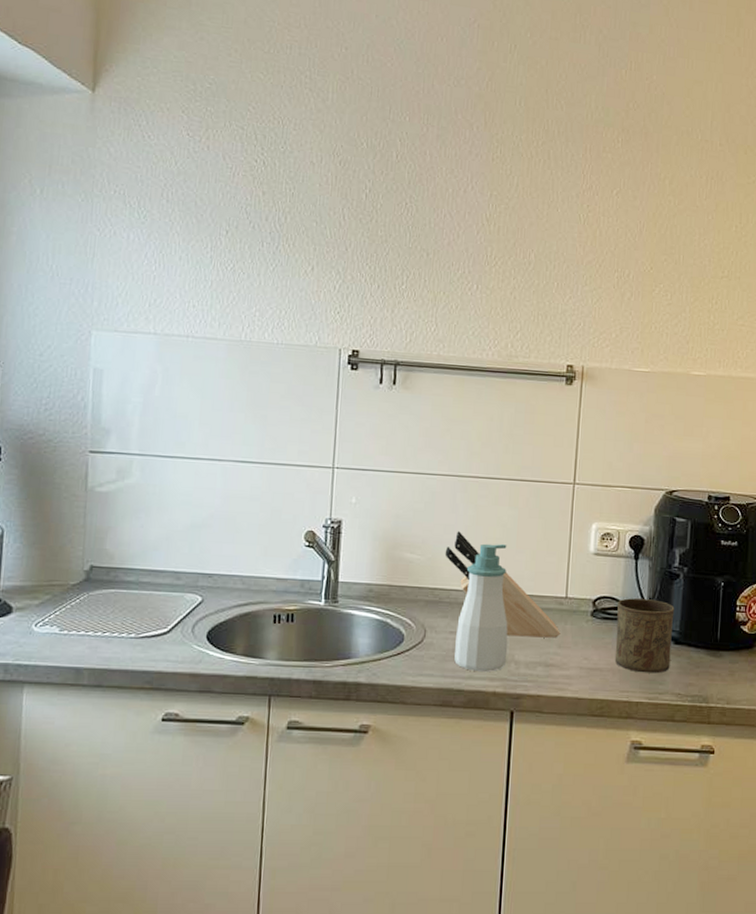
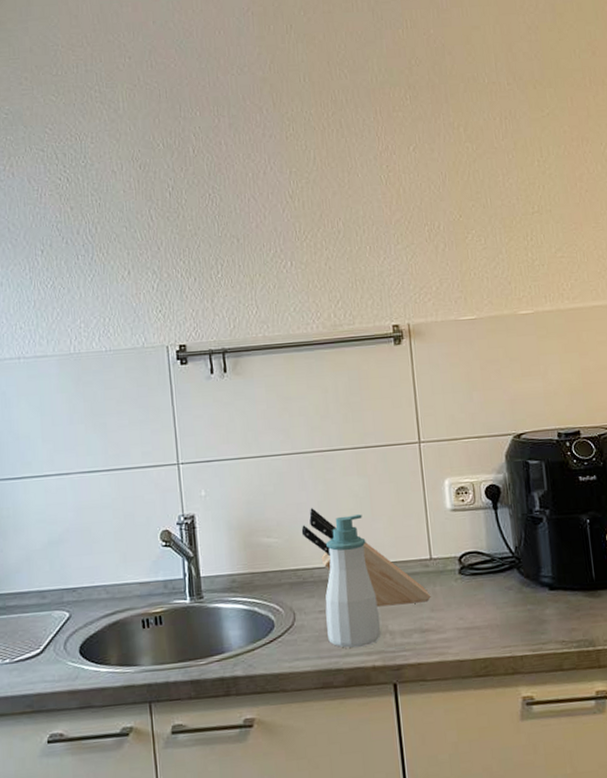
cup: present [614,598,675,674] -> none [484,547,549,625]

